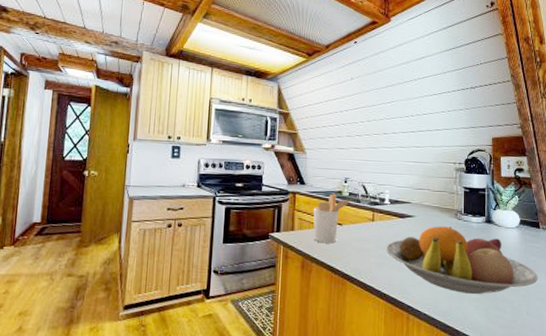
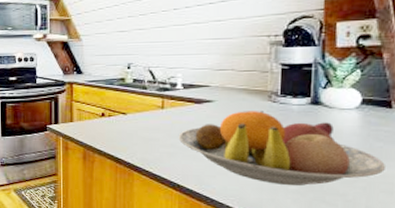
utensil holder: present [313,193,352,244] -> none [92,81,137,134]

